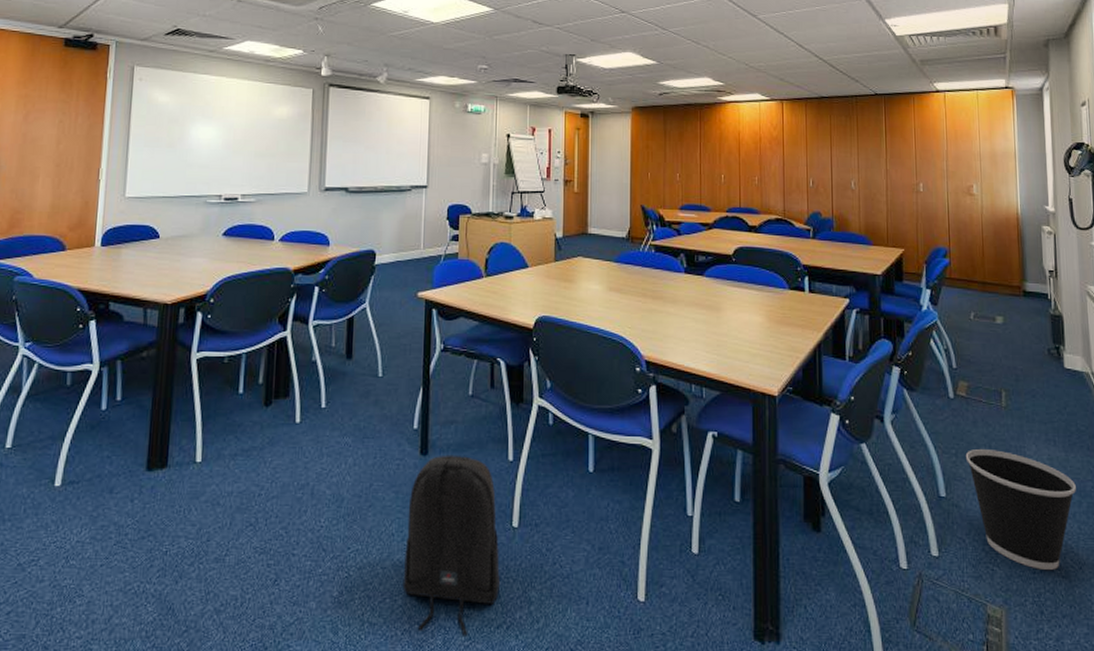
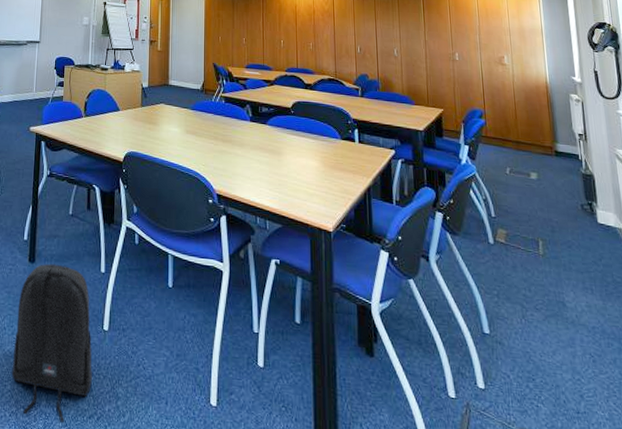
wastebasket: present [965,449,1076,570] -> none [507,292,615,412]

